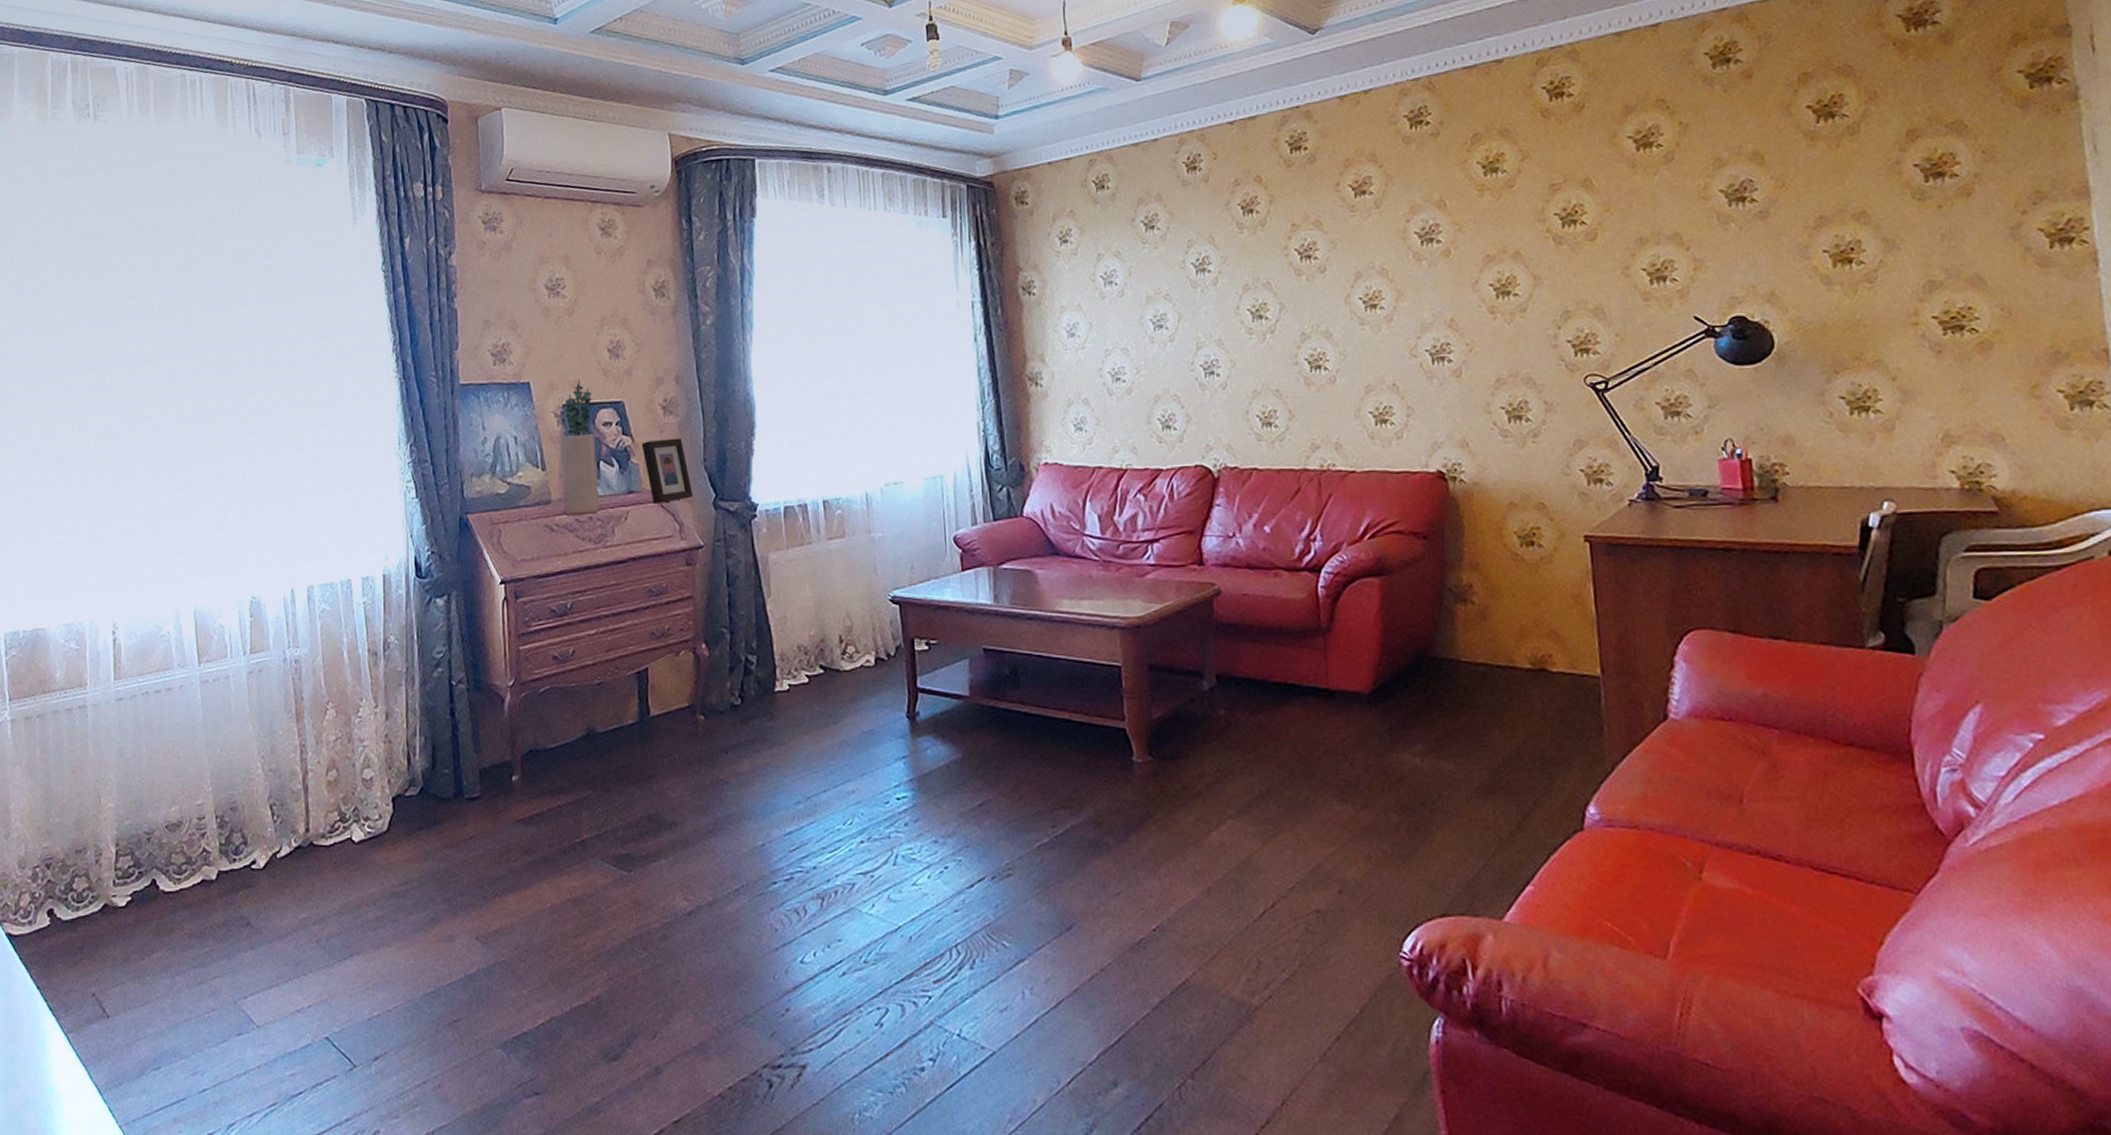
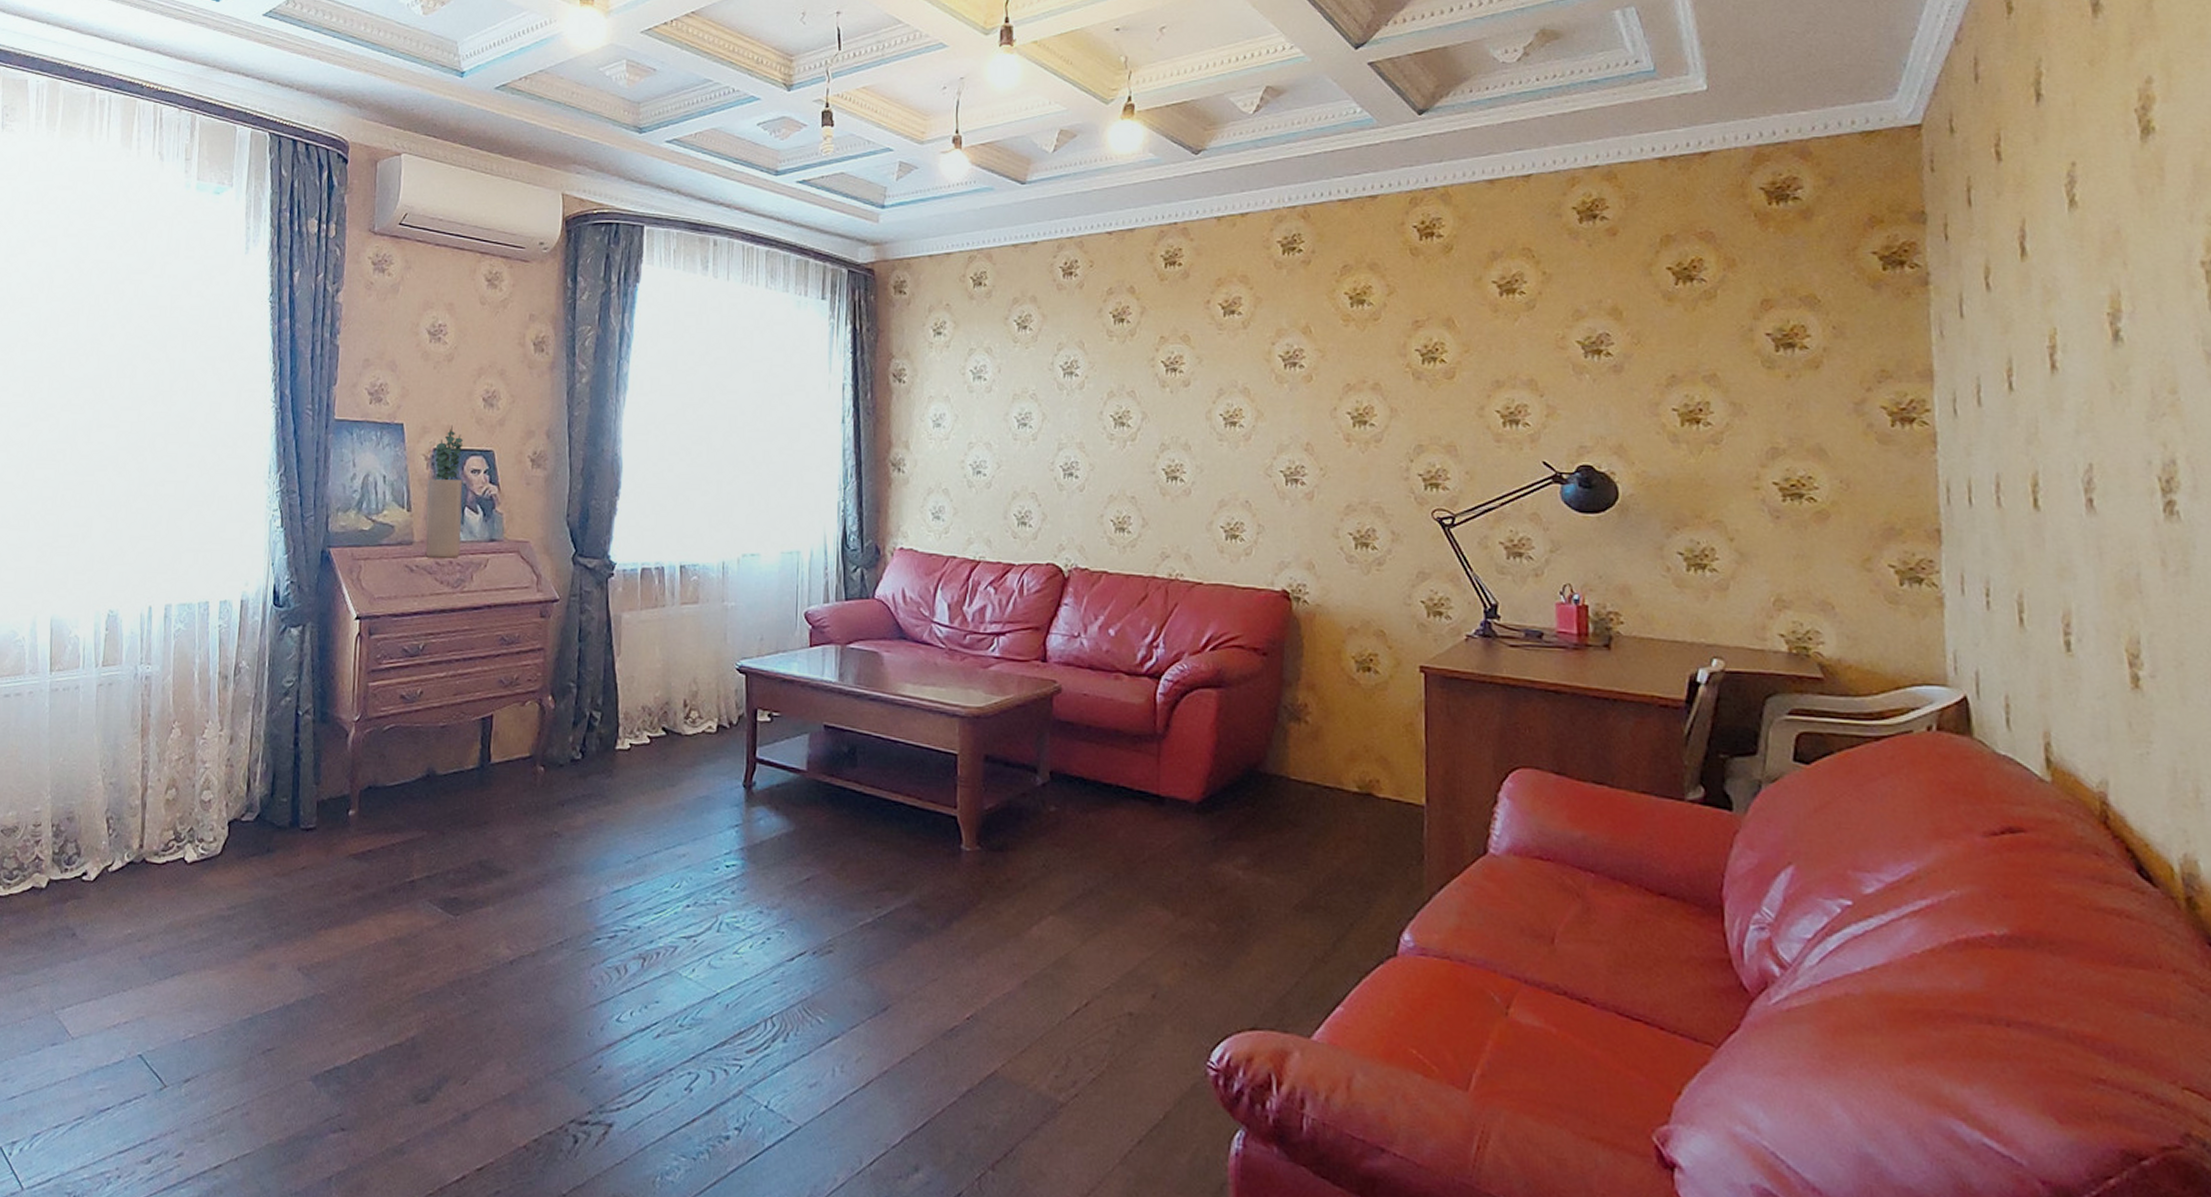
picture frame: present [641,438,694,504] -> none [507,491,554,554]

